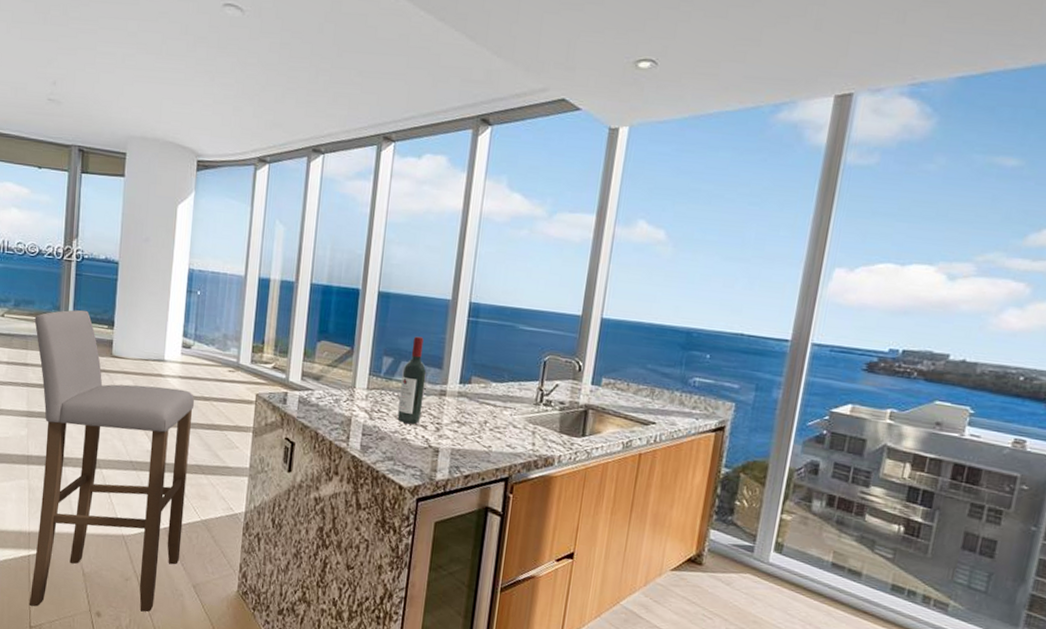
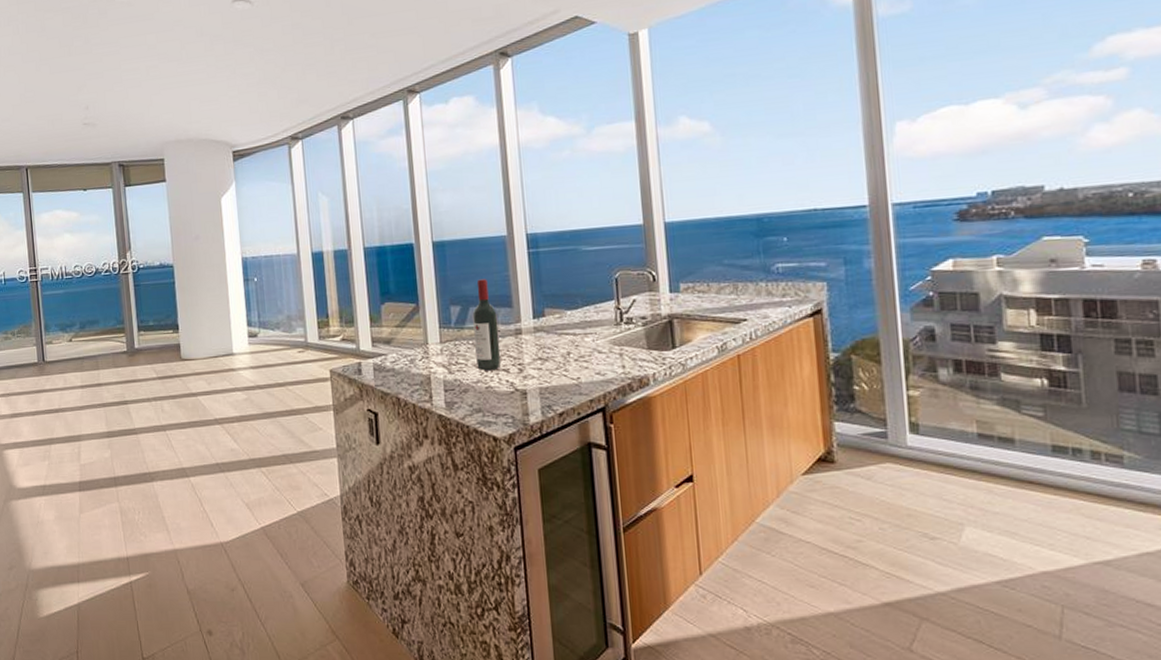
bar stool: present [29,309,195,612] -> none [101,319,283,636]

